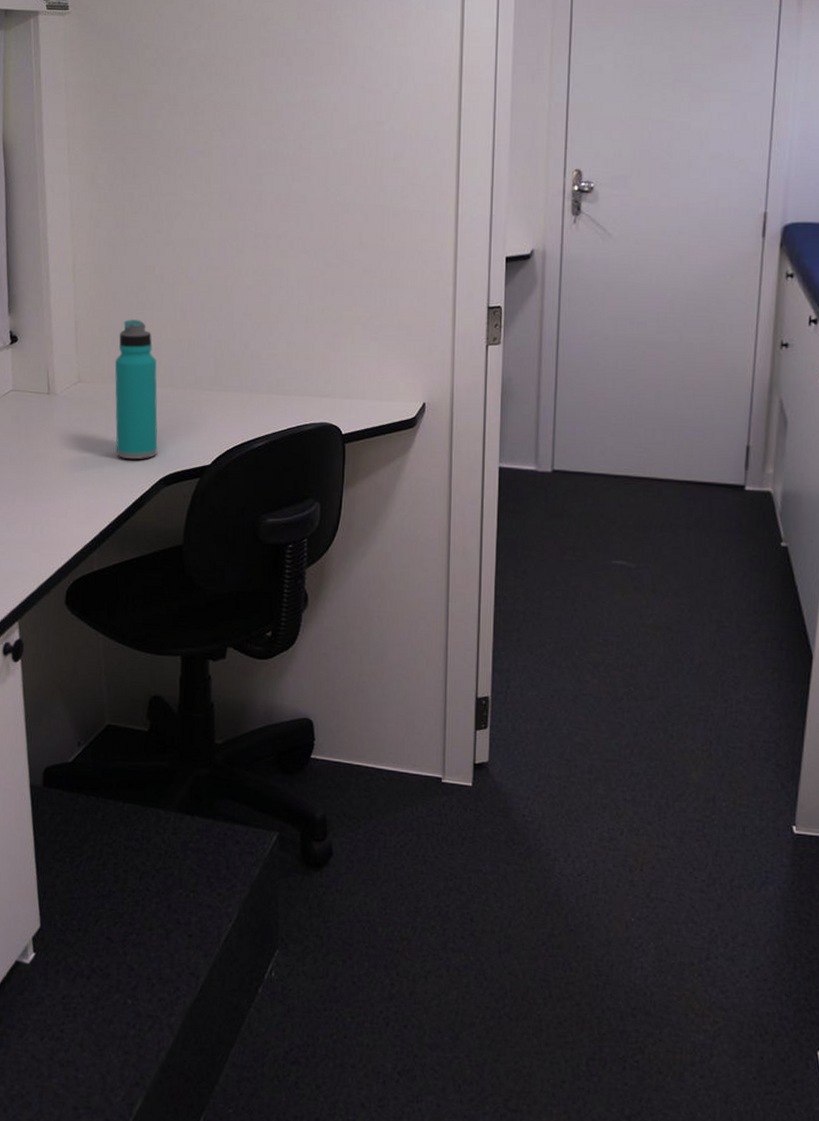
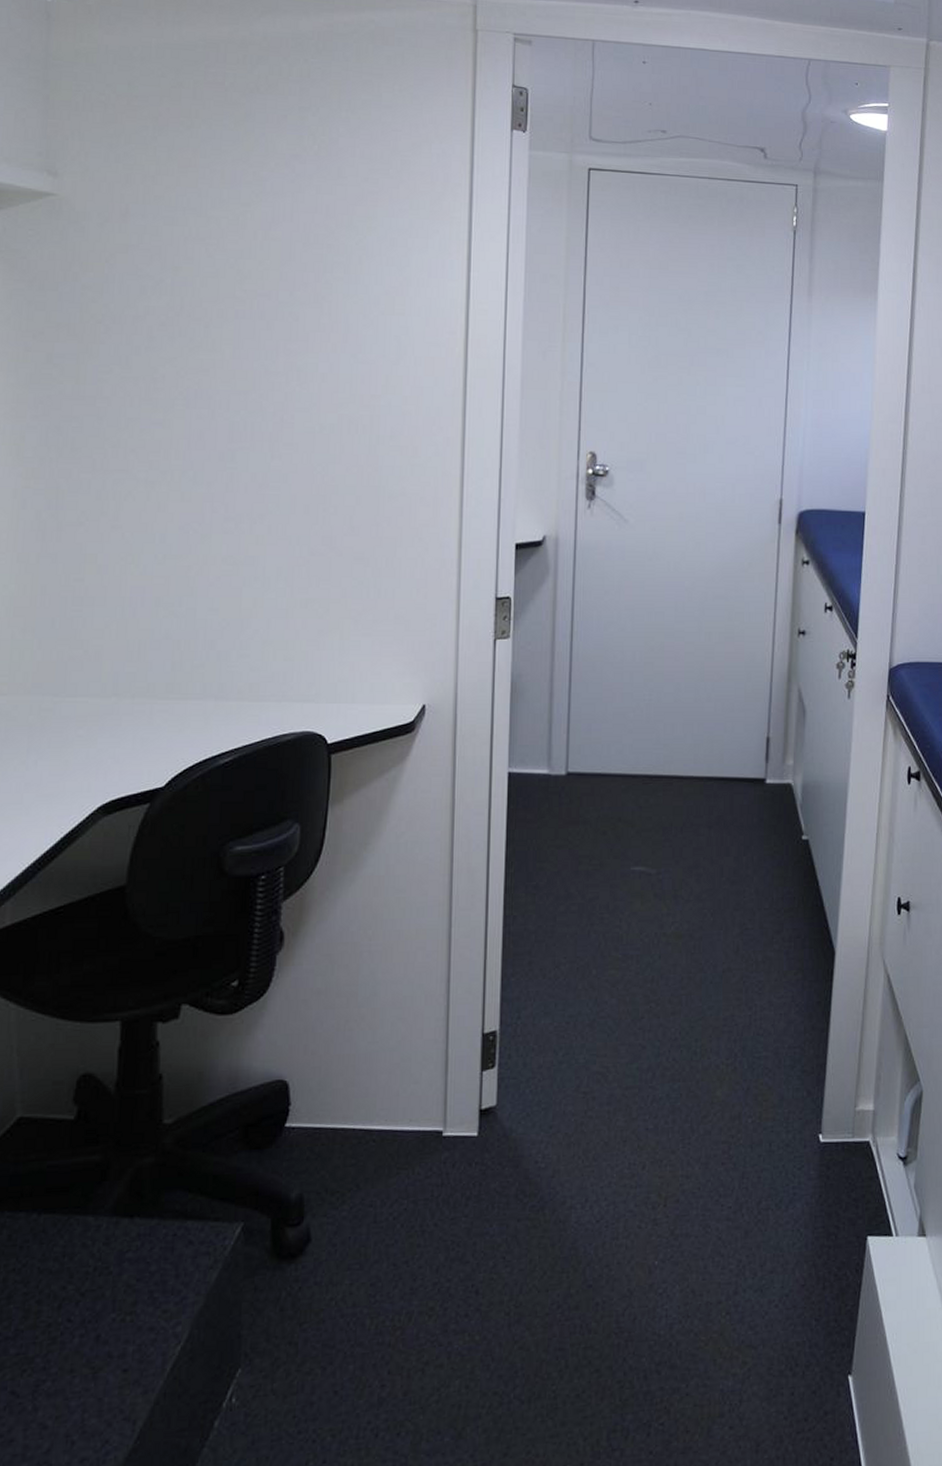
water bottle: present [114,319,158,460] -> none [40,617,98,786]

